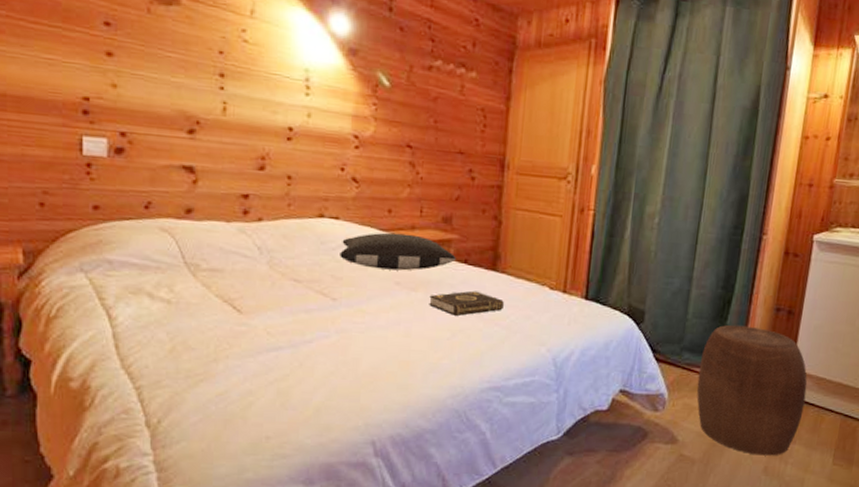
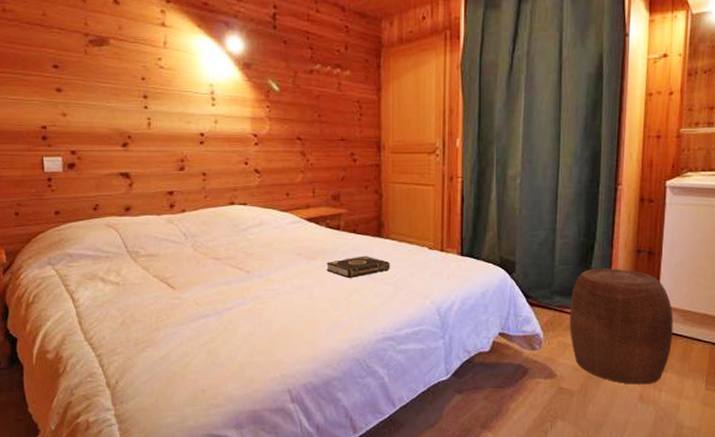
pillow: present [340,232,456,271] -> none [249,212,346,244]

